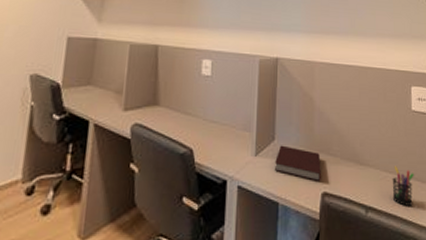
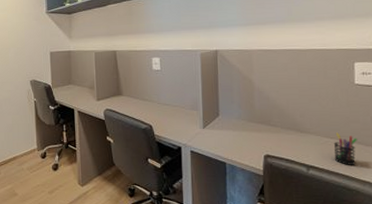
notebook: present [275,145,321,181] -> none [221,119,263,146]

